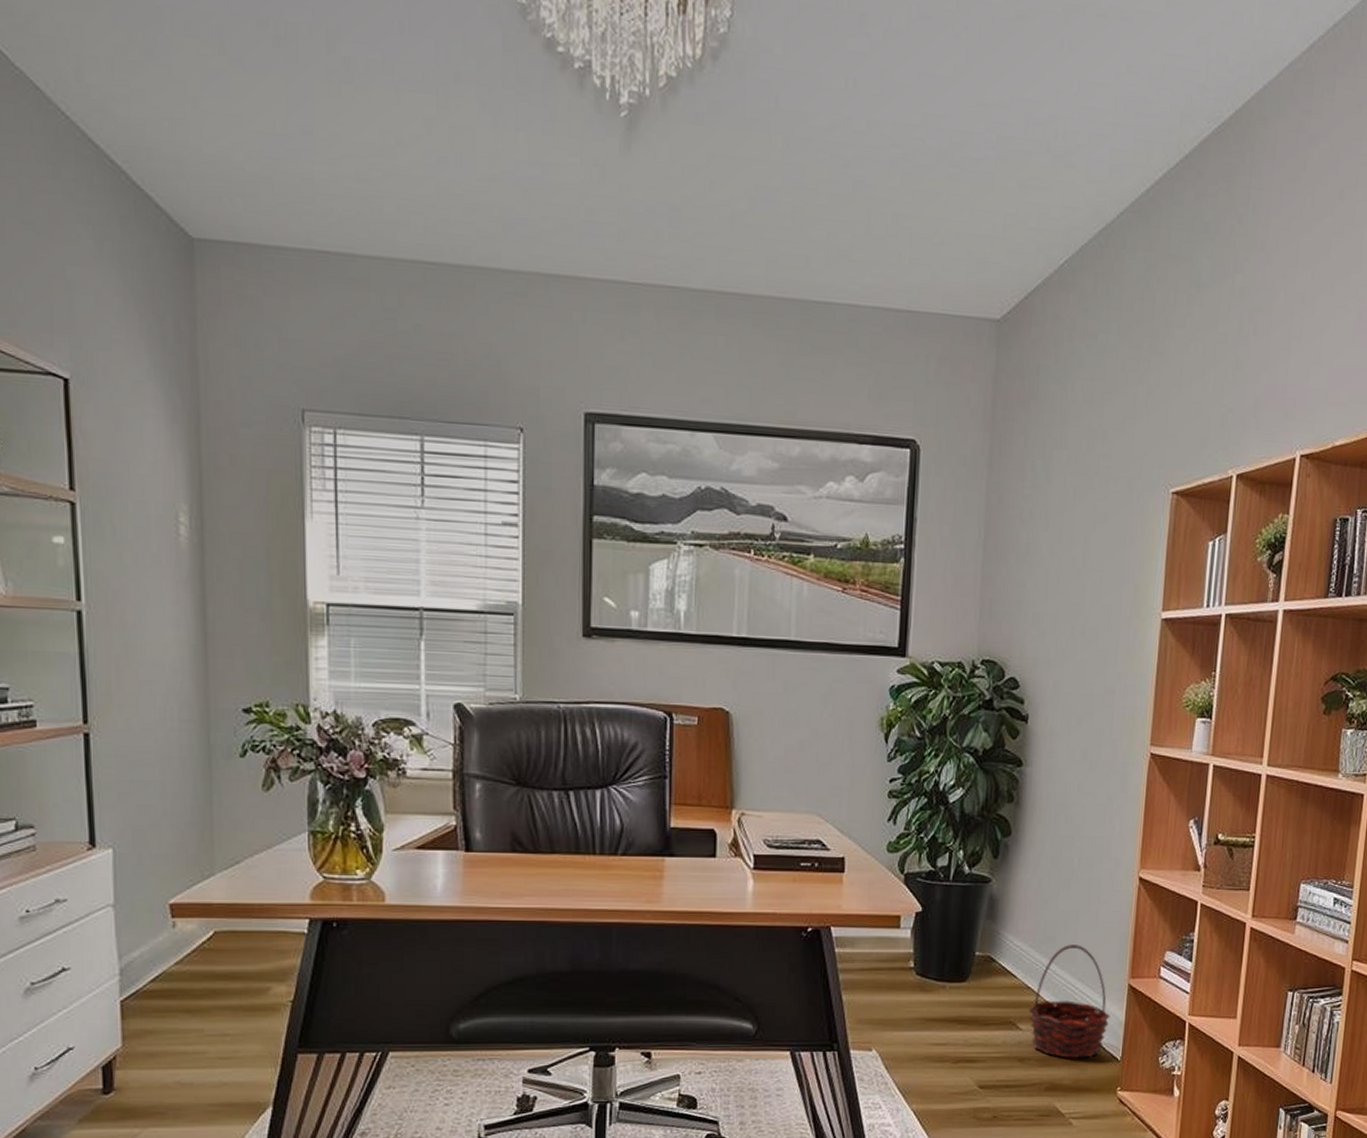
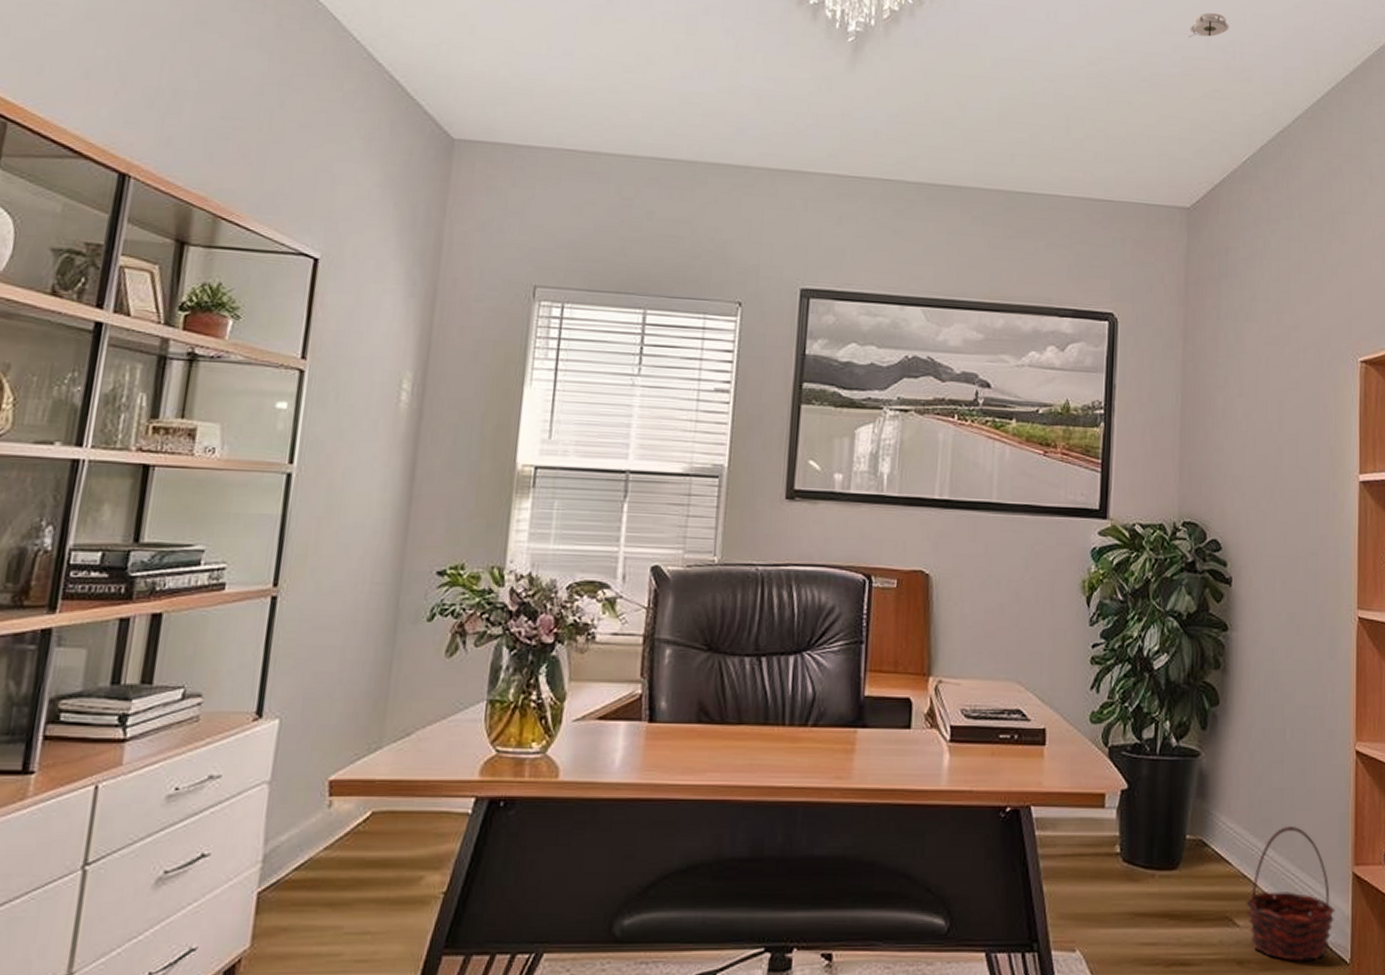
smoke detector: none [1005,79,1053,111] -> present [1189,12,1230,38]

